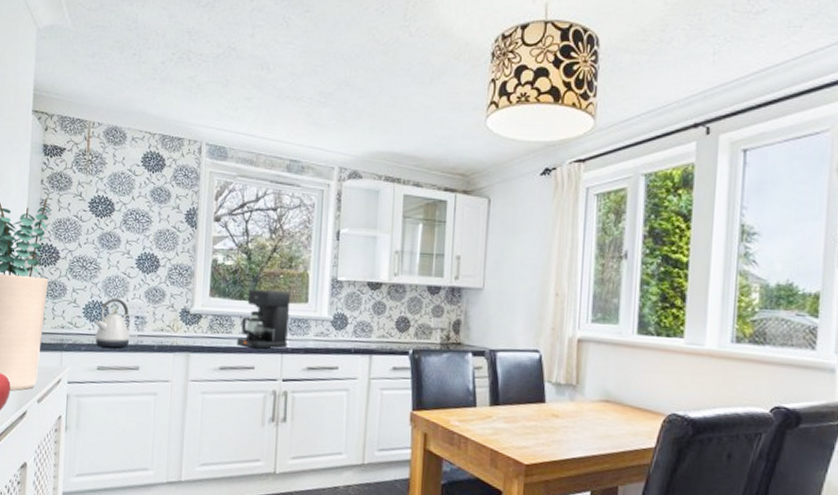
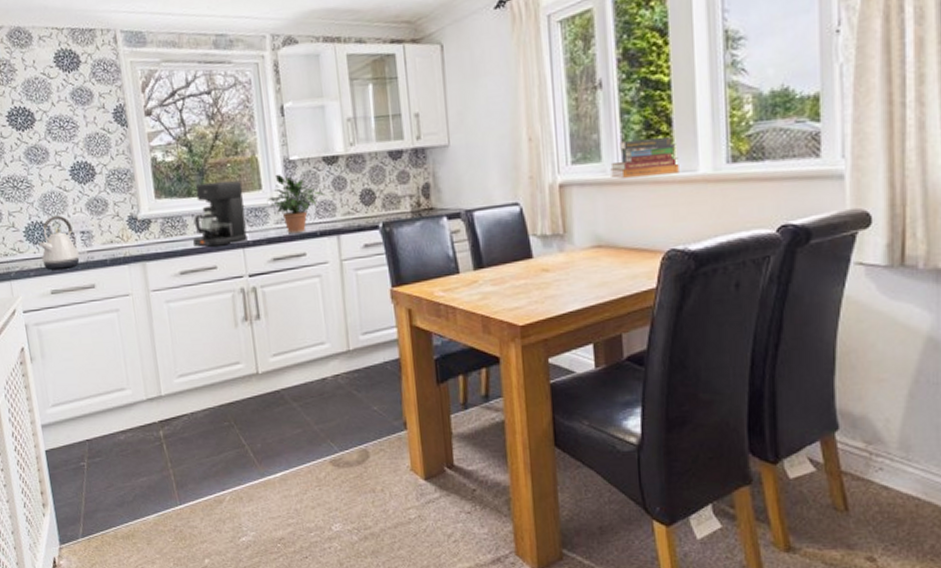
potted plant: none [311,291,365,348] -> present [267,174,326,234]
books: none [625,309,688,345] -> present [610,137,679,179]

